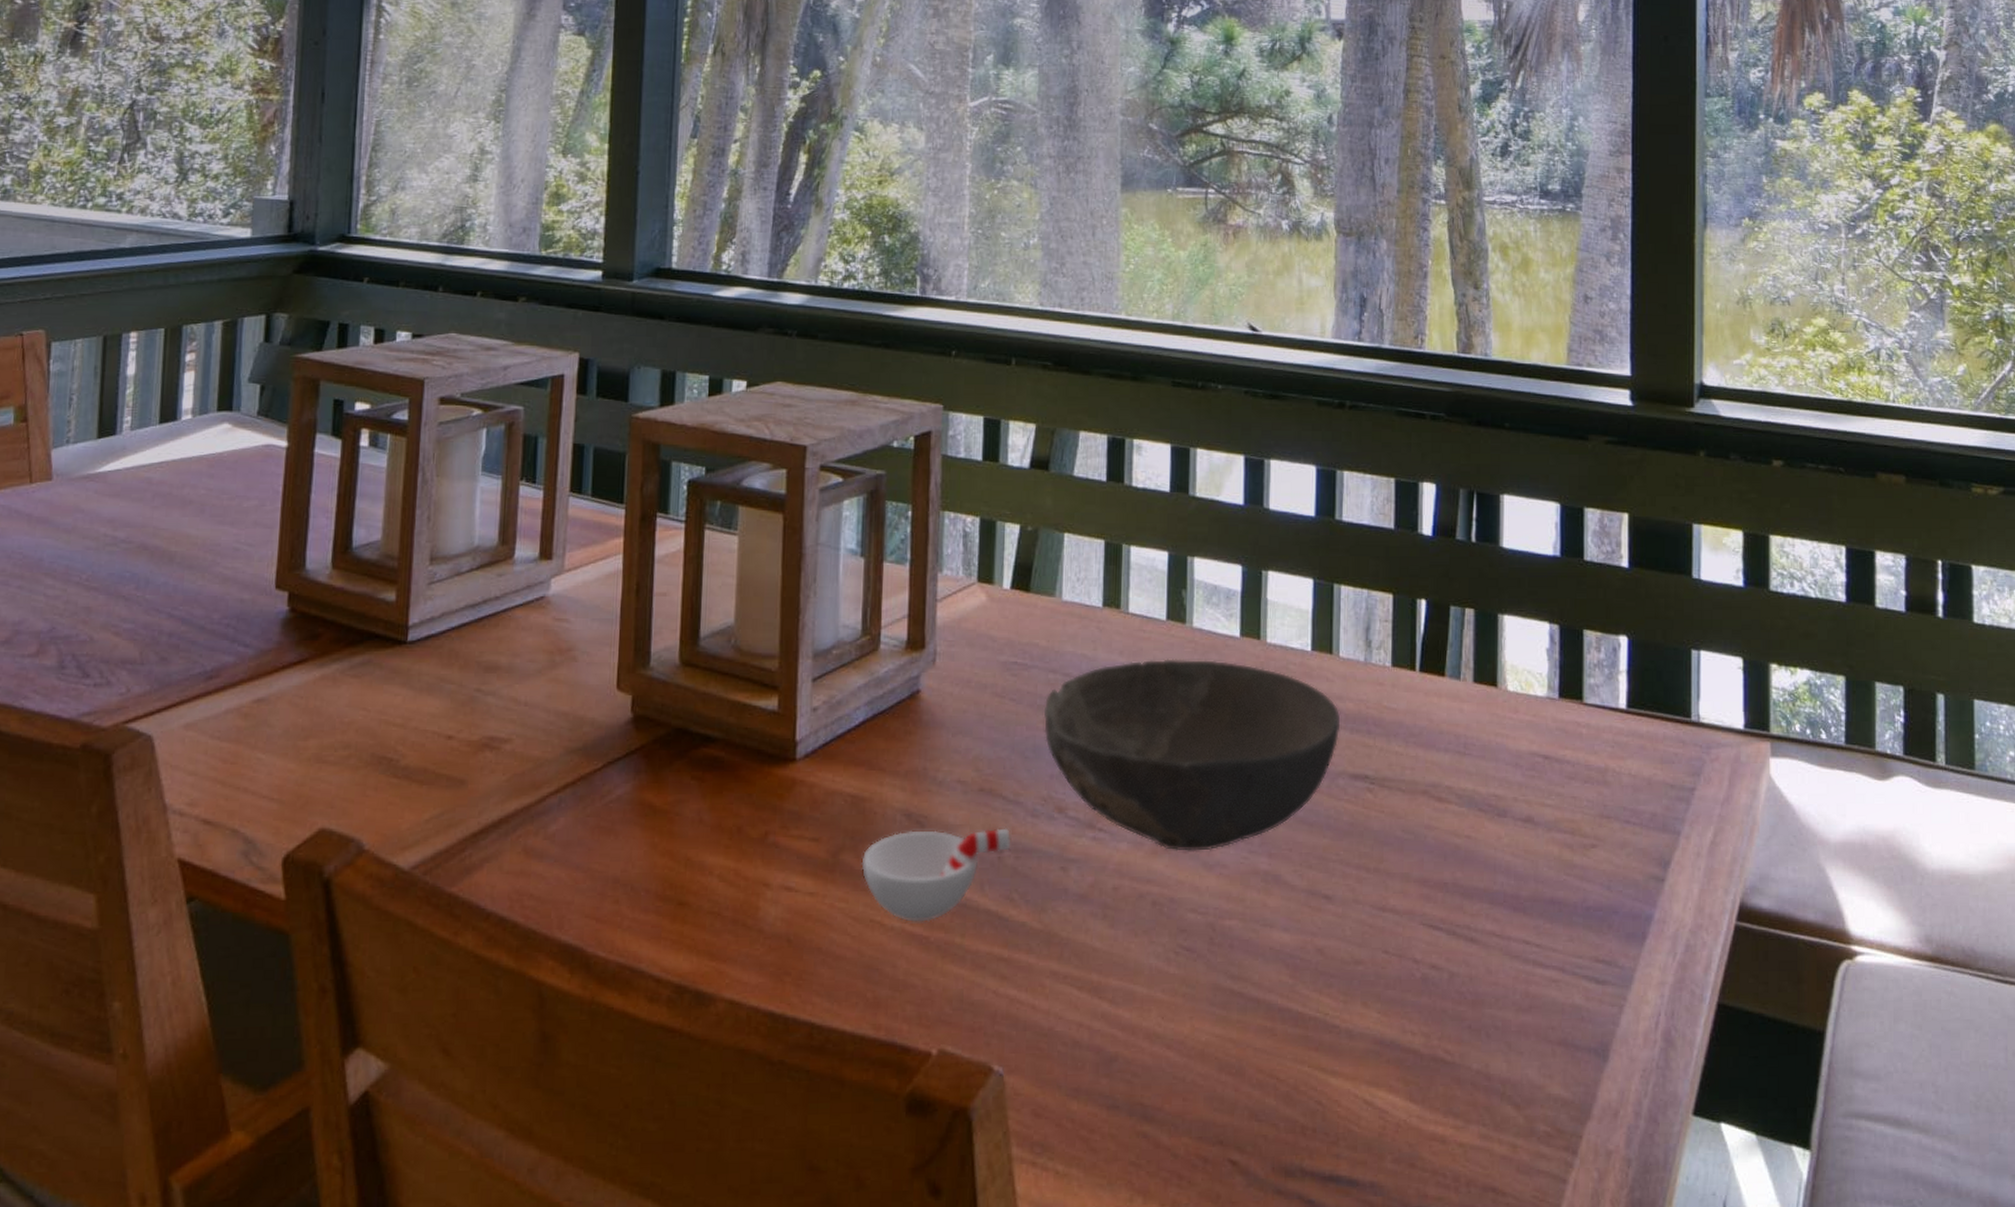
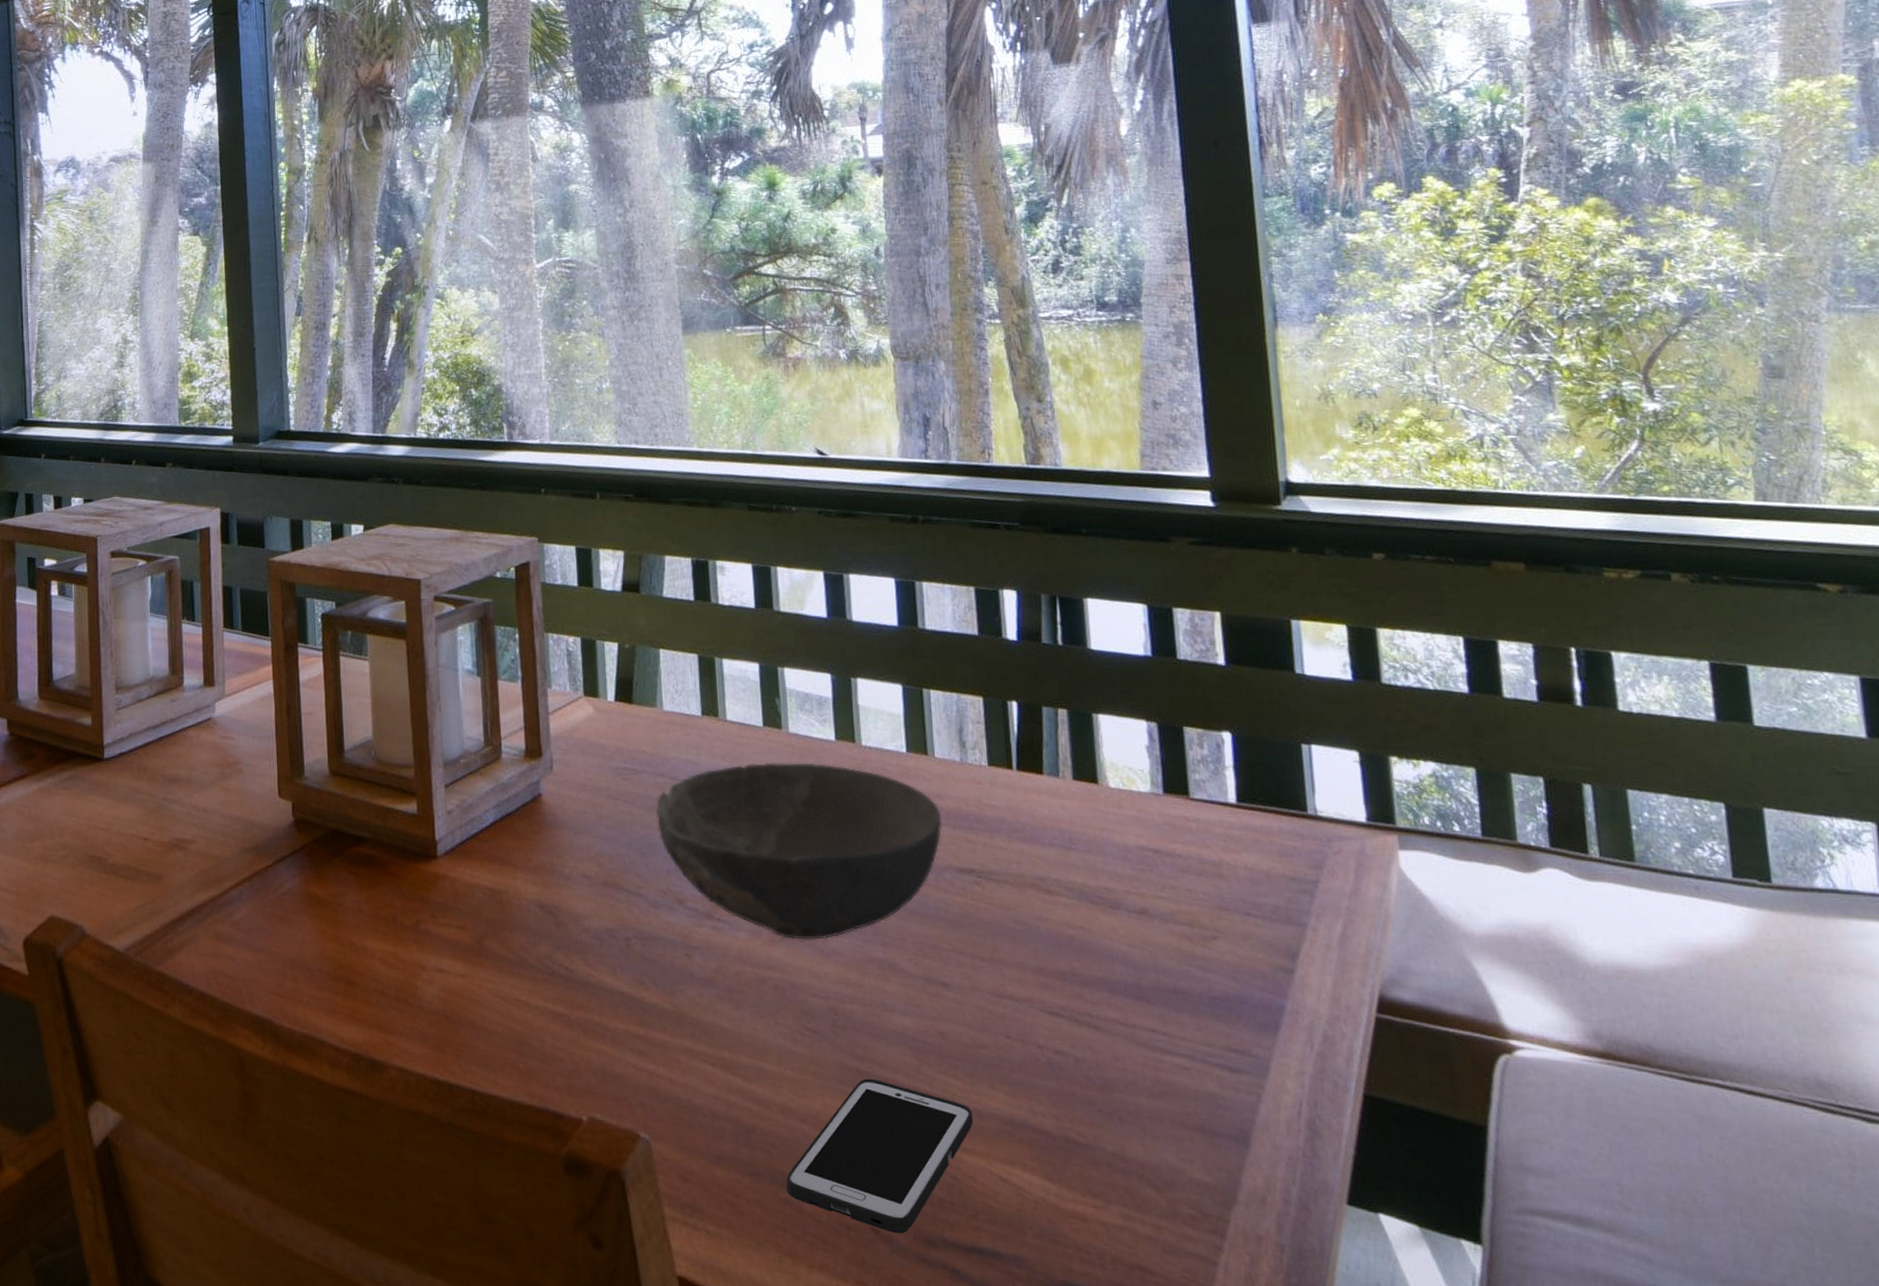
cup: present [861,828,1010,922] -> none [503,918,636,1002]
cell phone: none [1145,999,1343,1165] -> present [786,1078,973,1234]

